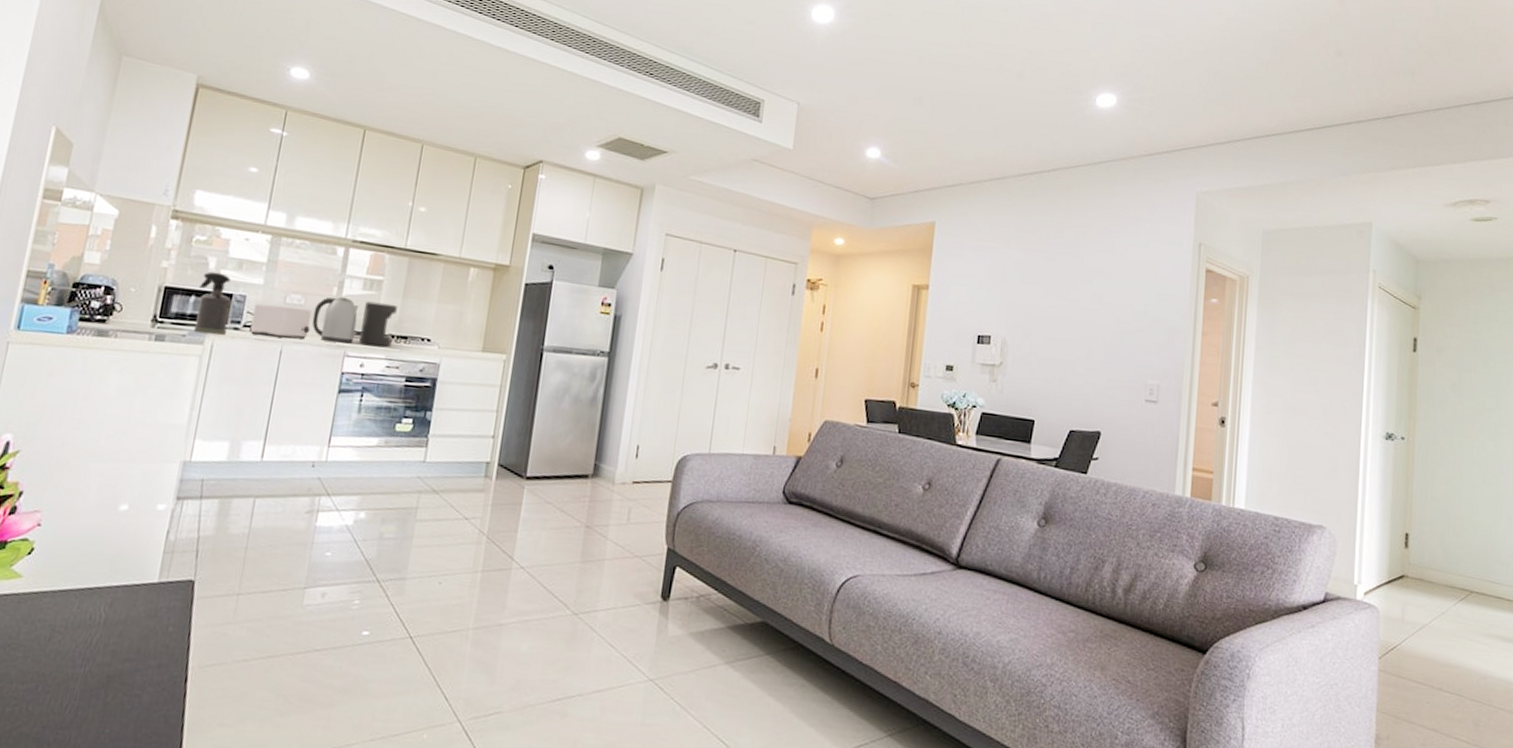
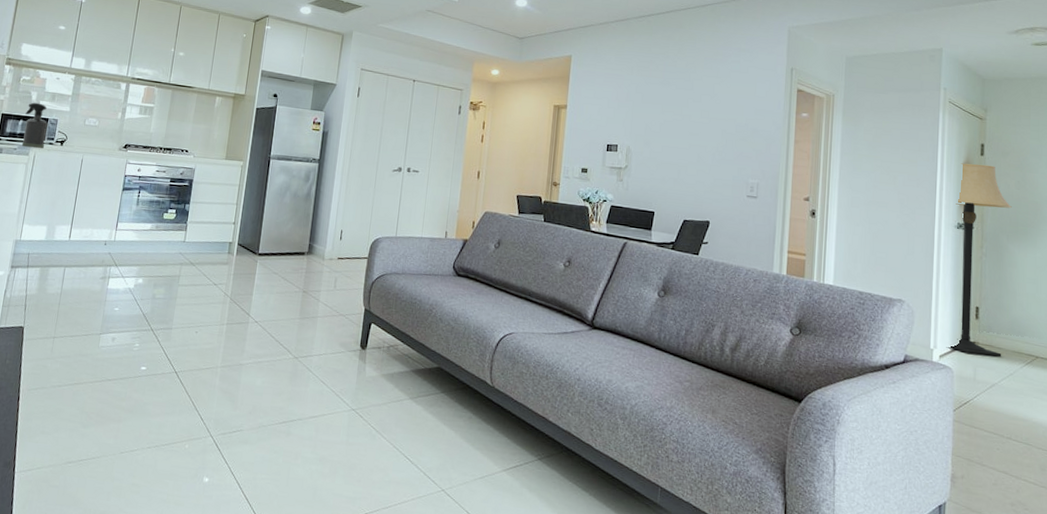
toaster: present [250,302,312,340] -> none [60,124,104,152]
kettle: present [312,296,359,344] -> none [103,119,137,154]
coffee maker: present [359,301,397,348] -> none [137,122,164,157]
lamp: none [1371,361,1447,593] -> present [946,163,1012,357]

